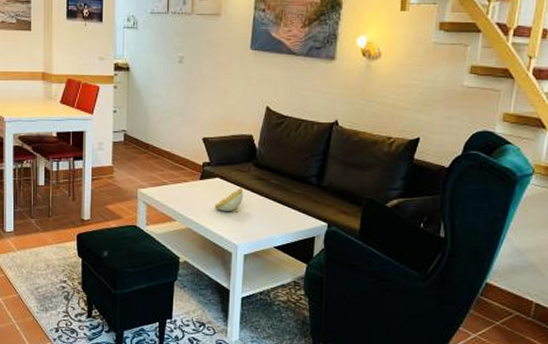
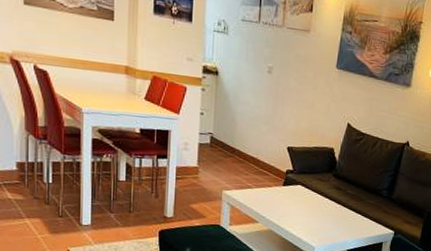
decorative bowl: present [214,188,244,213] -> none [295,196,323,218]

